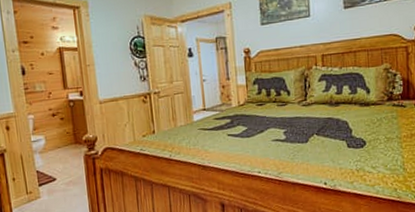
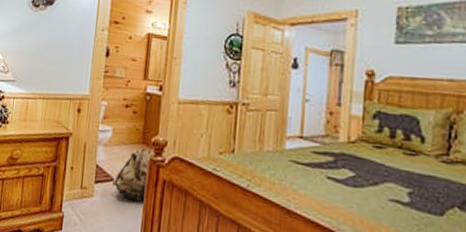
backpack: none [56,145,89,192] -> present [112,146,154,203]

